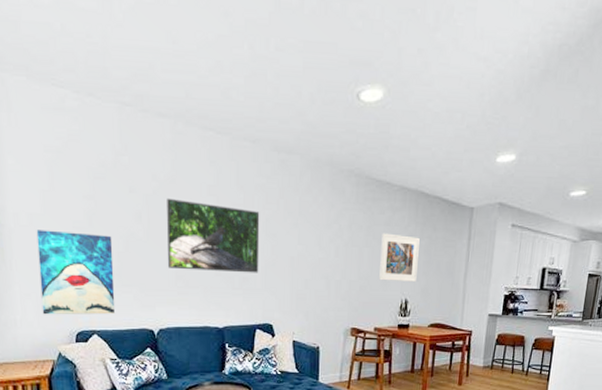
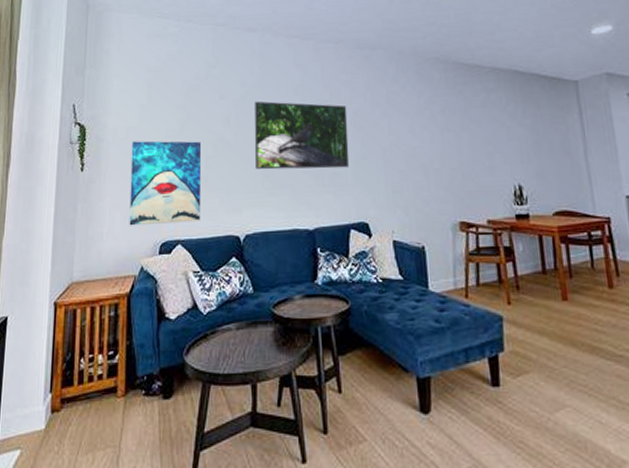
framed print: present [379,233,420,282] -> none [479,115,528,166]

